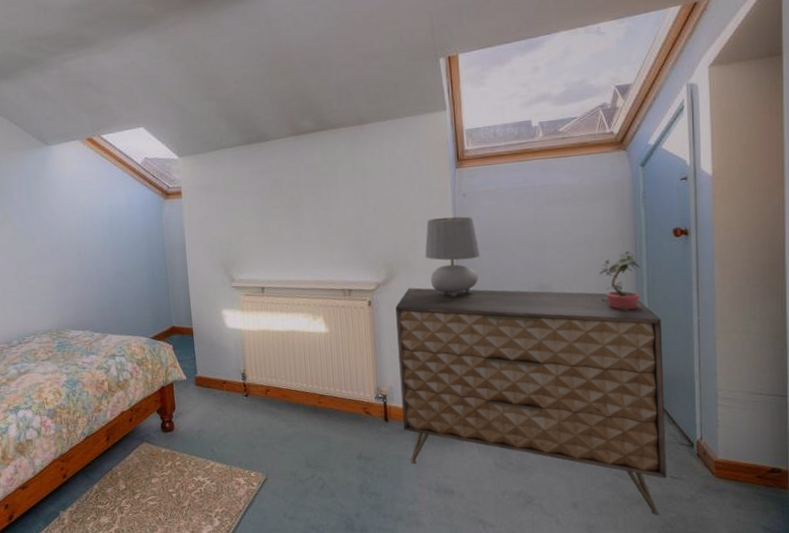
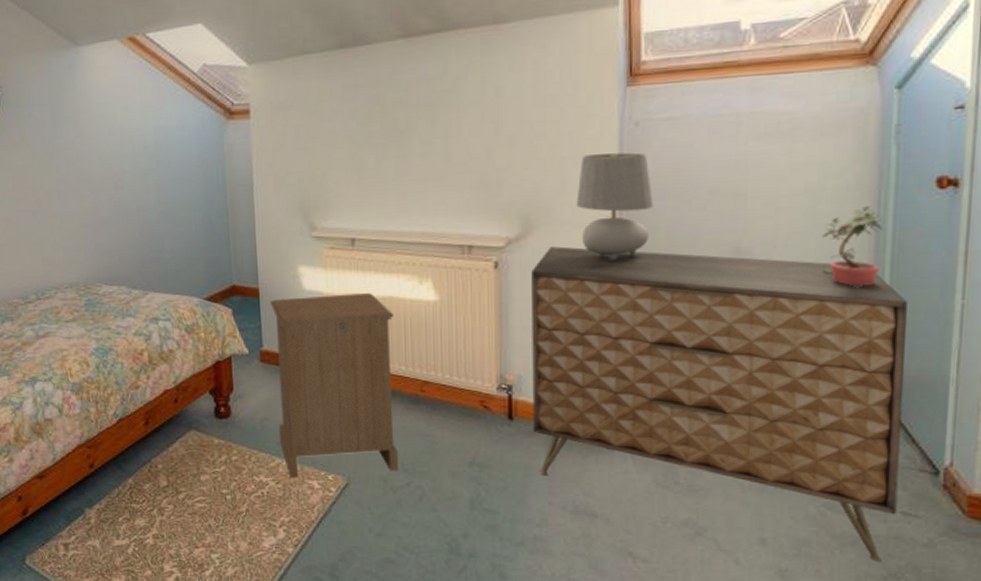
cabinet: none [201,328,304,477] -> present [270,293,398,478]

